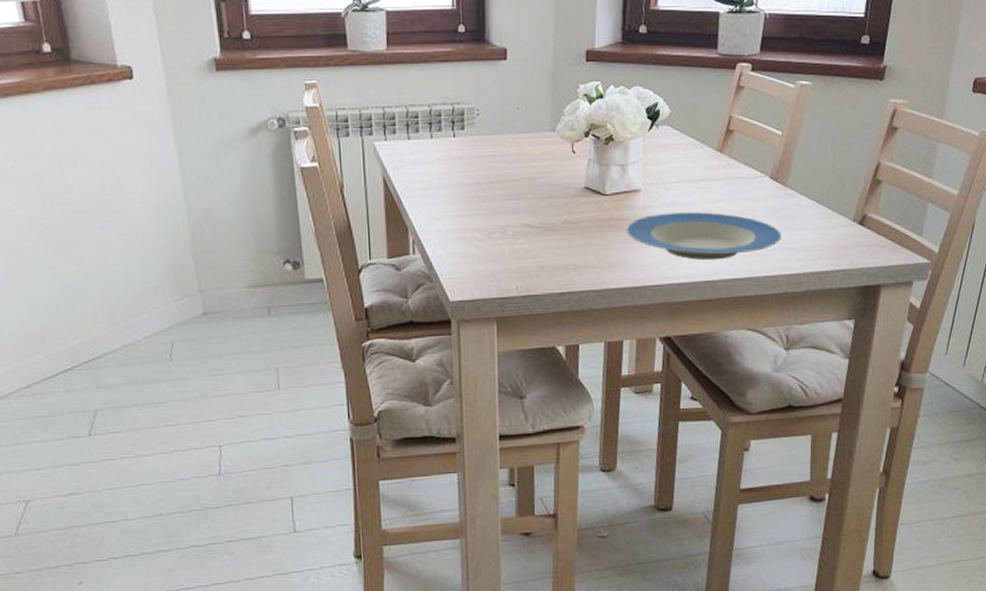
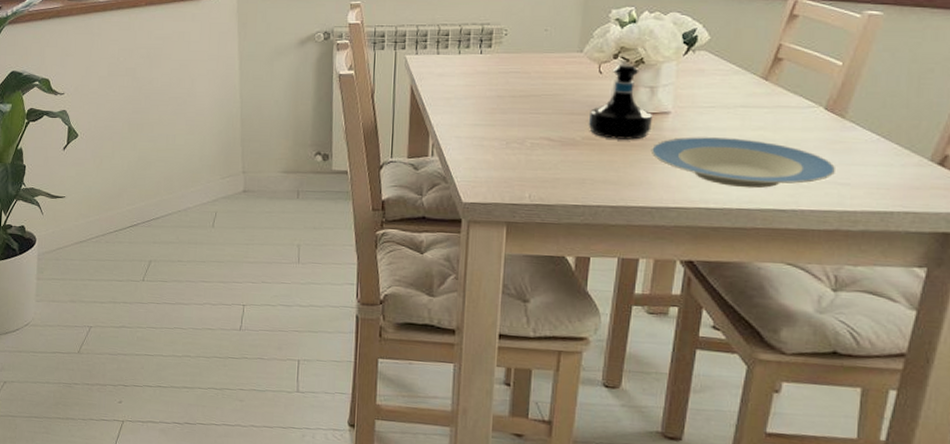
tequila bottle: none [566,142,625,221] -> present [588,64,652,140]

